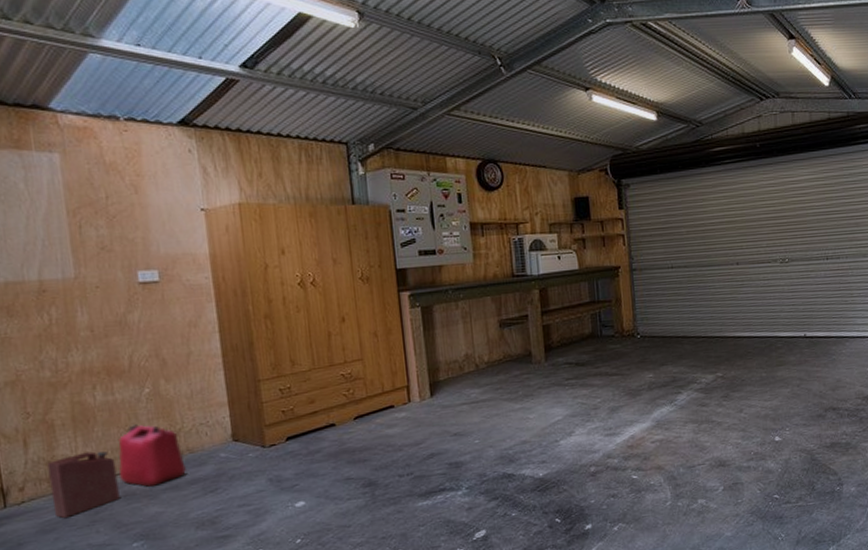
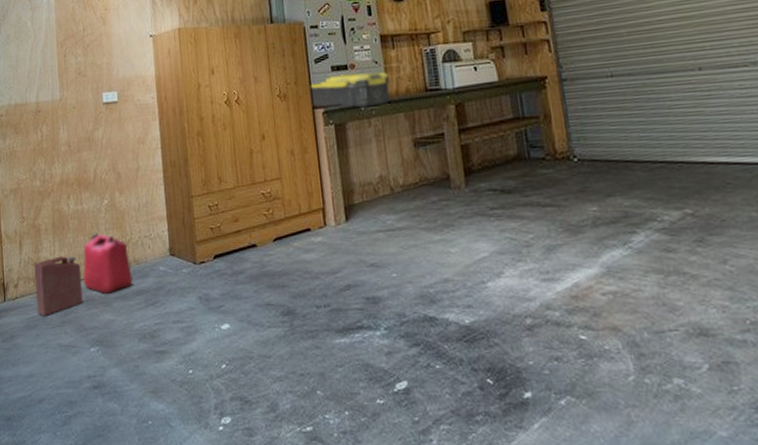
toolbox: none [396,258,478,293] -> present [310,72,391,109]

